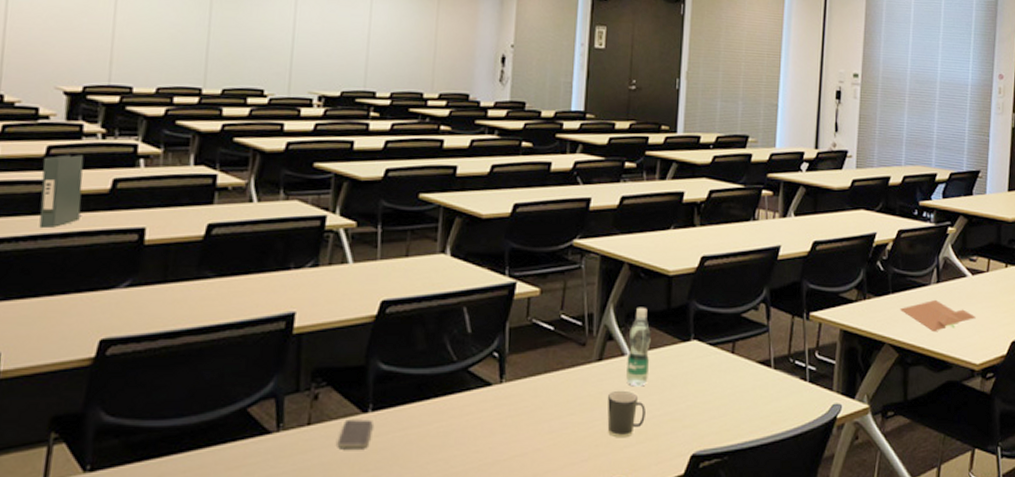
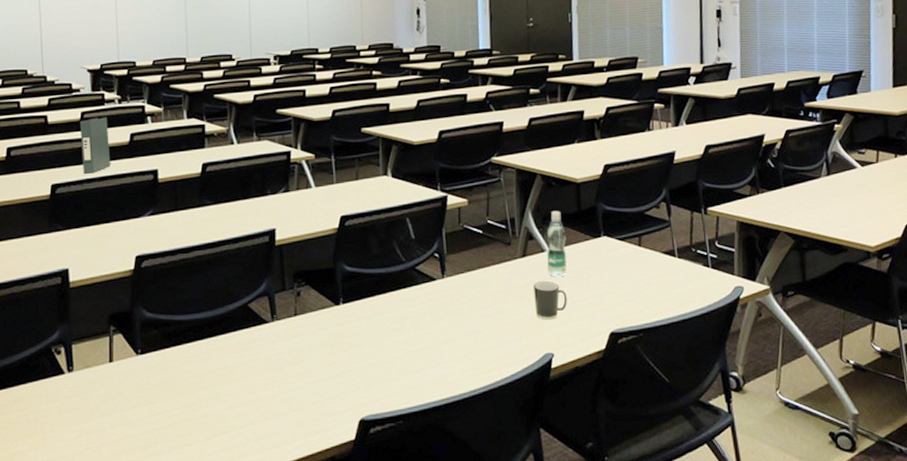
mobile phone: present [337,419,373,448] -> none [319,310,345,333]
papers: present [901,299,976,331] -> none [793,190,868,219]

